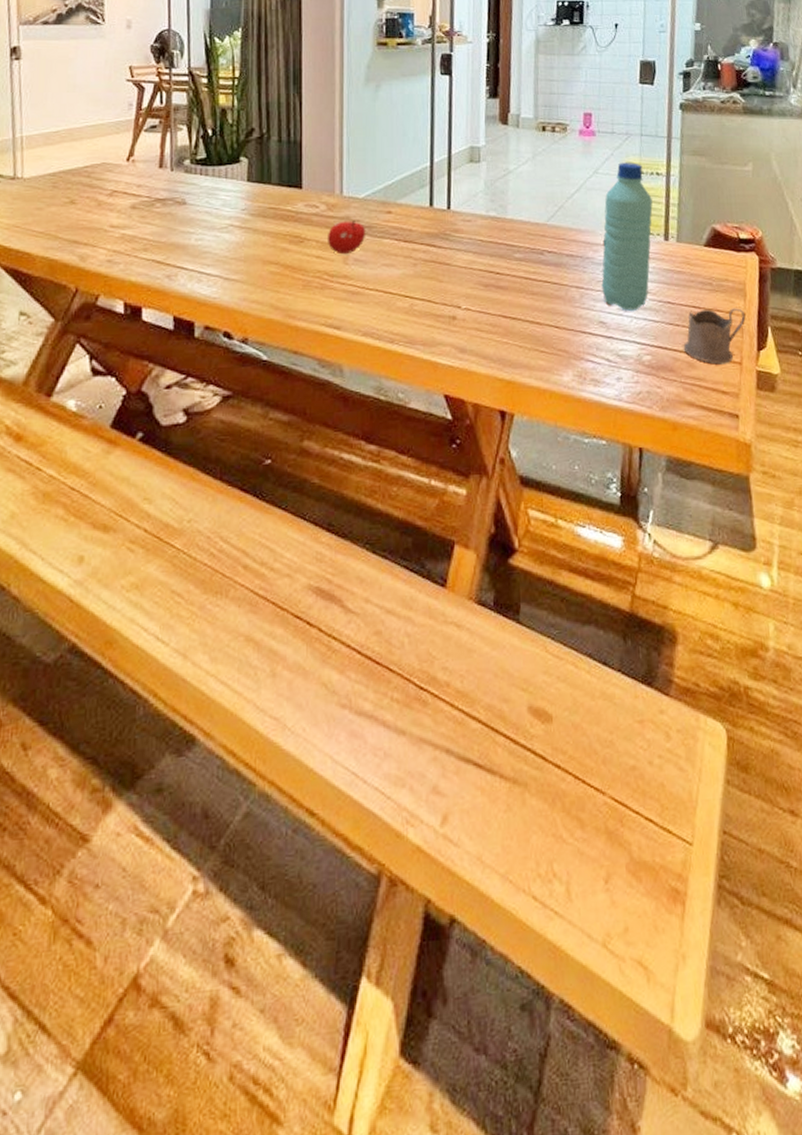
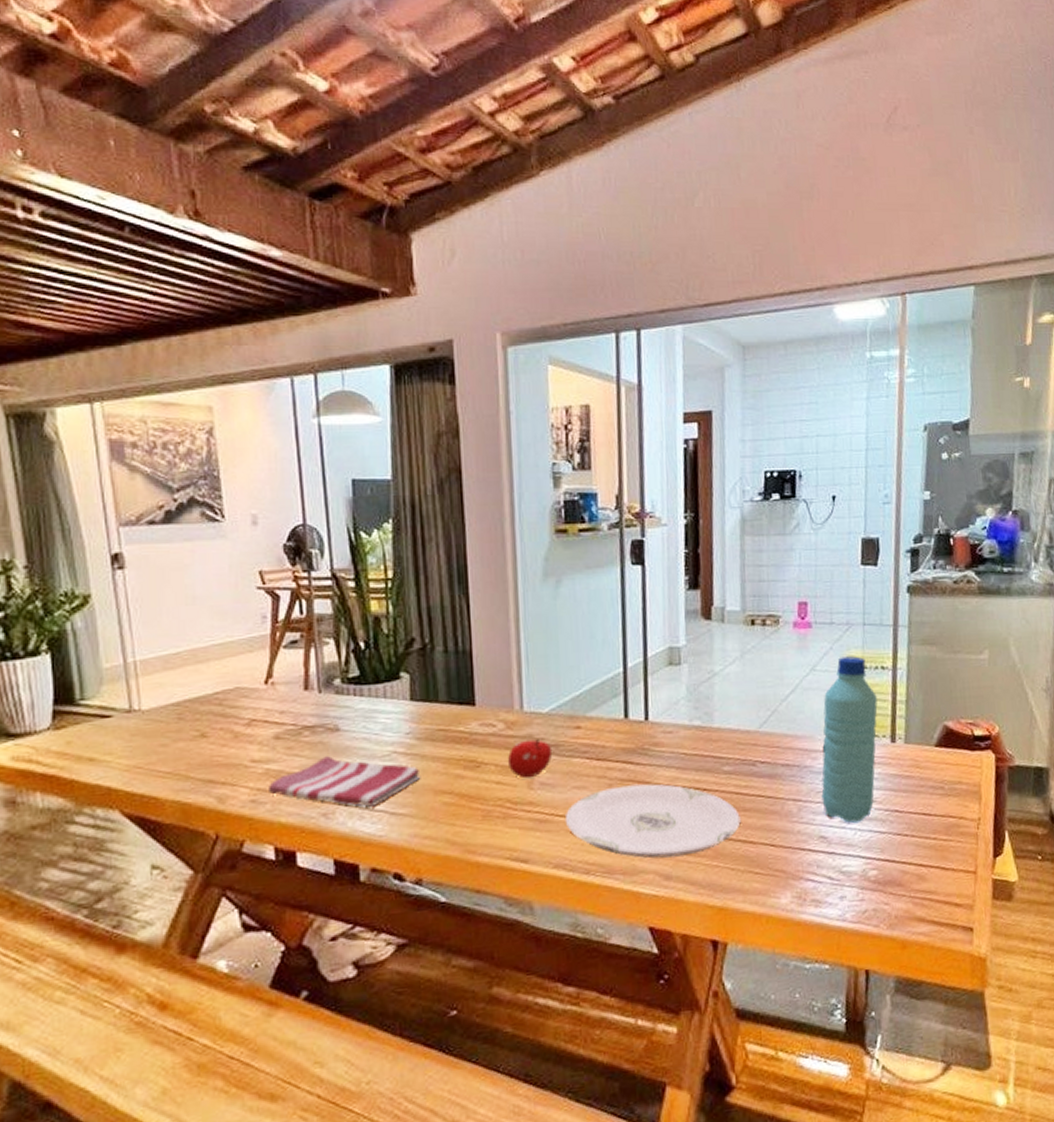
dish towel: none [123,226,252,272] -> present [269,756,421,807]
plate: none [374,265,529,333] -> present [564,784,741,859]
tea glass holder: present [683,308,746,365] -> none [912,812,981,875]

